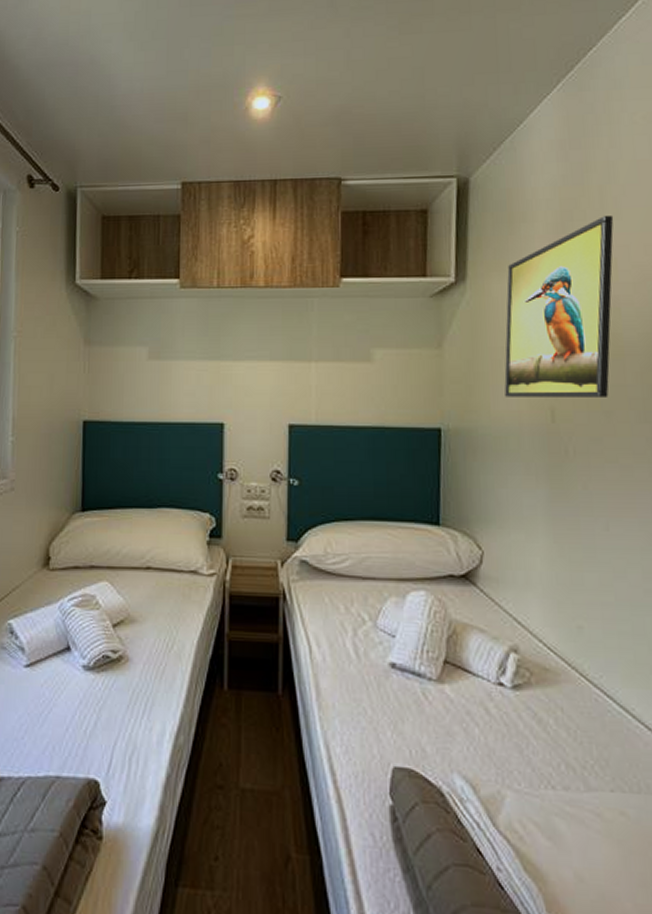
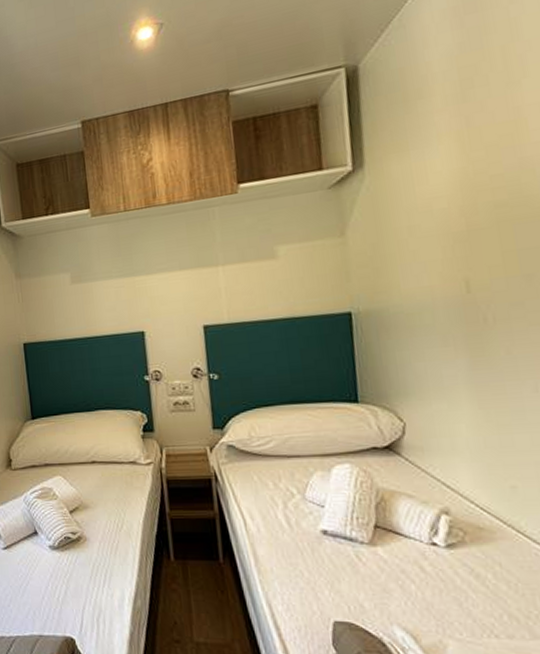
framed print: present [504,215,614,397] -> none [406,74,528,275]

